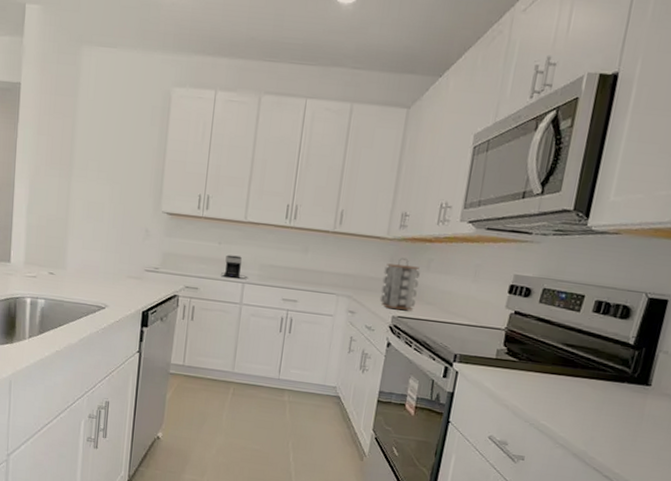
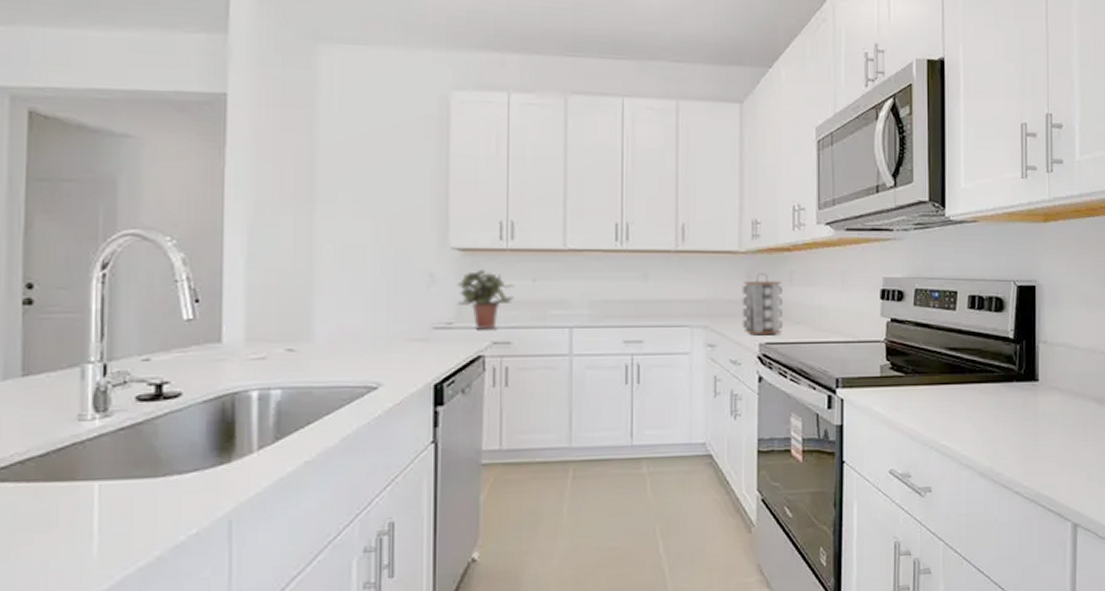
potted plant: none [163,230,205,277] -> present [457,269,514,329]
coffee maker: present [221,255,248,279] -> none [540,294,576,324]

